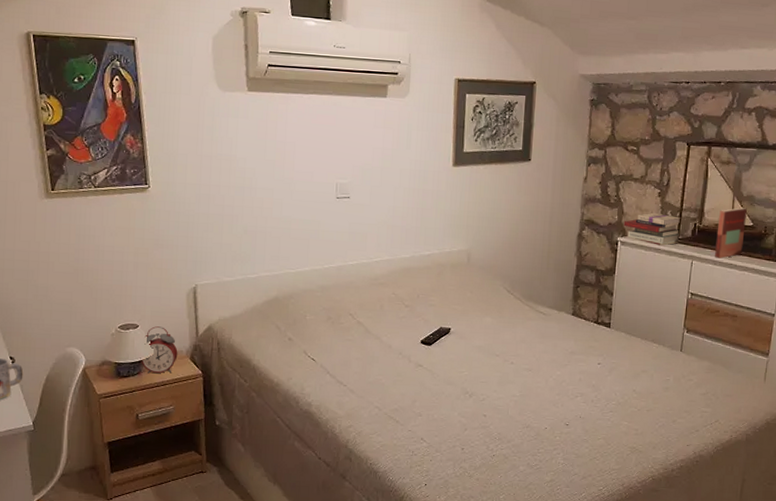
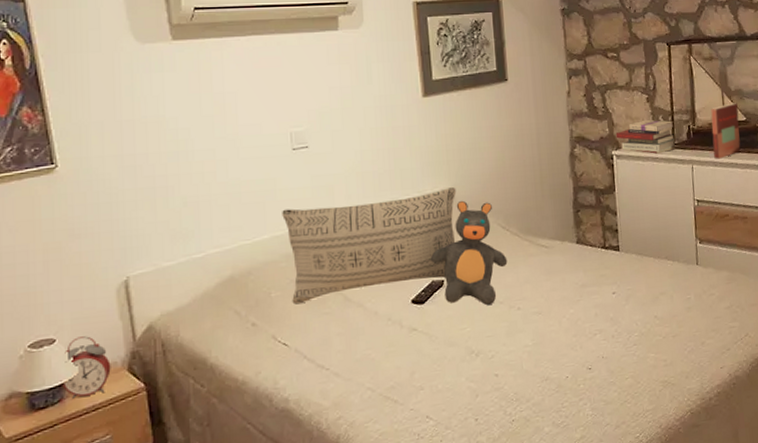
pillow: none [322,248,472,329] -> present [282,187,457,305]
stuffed animal: none [441,262,508,355] -> present [430,200,508,305]

